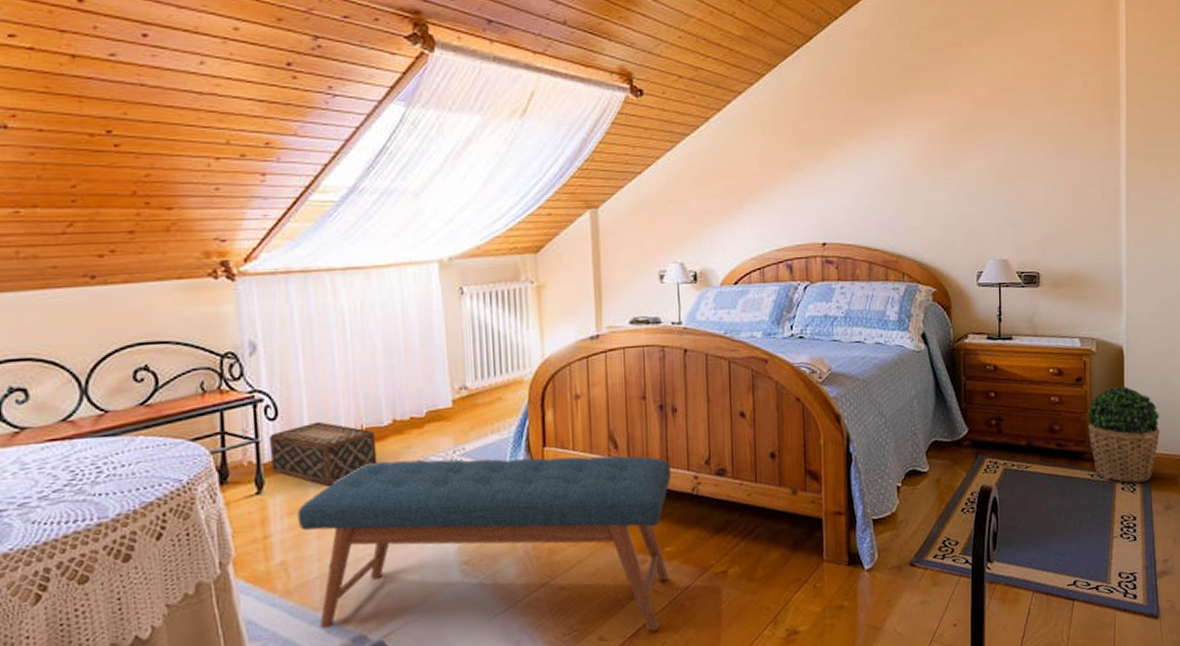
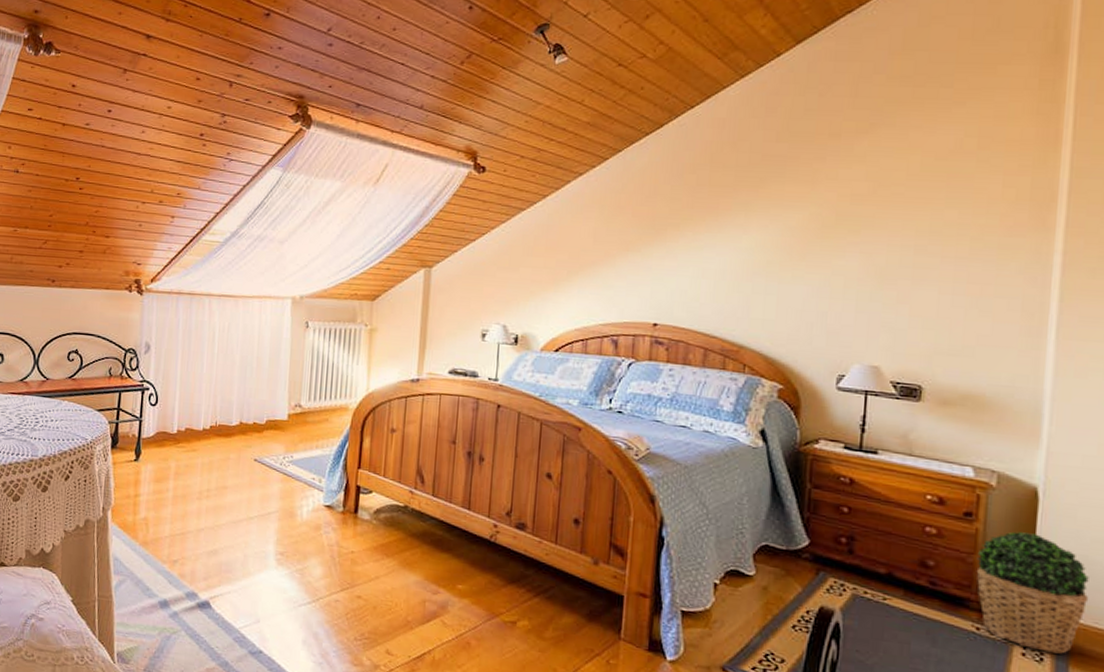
woven basket: present [268,421,377,486] -> none [148,412,226,465]
bench: present [297,456,672,632] -> none [160,454,473,660]

